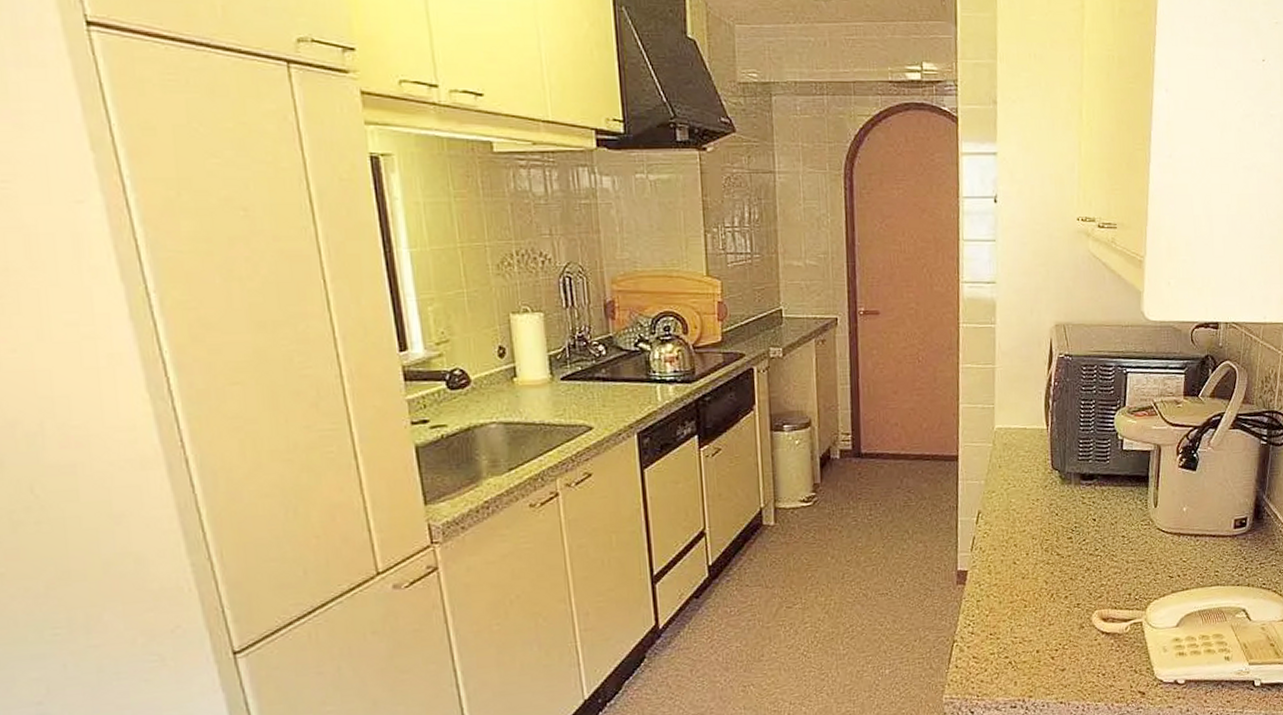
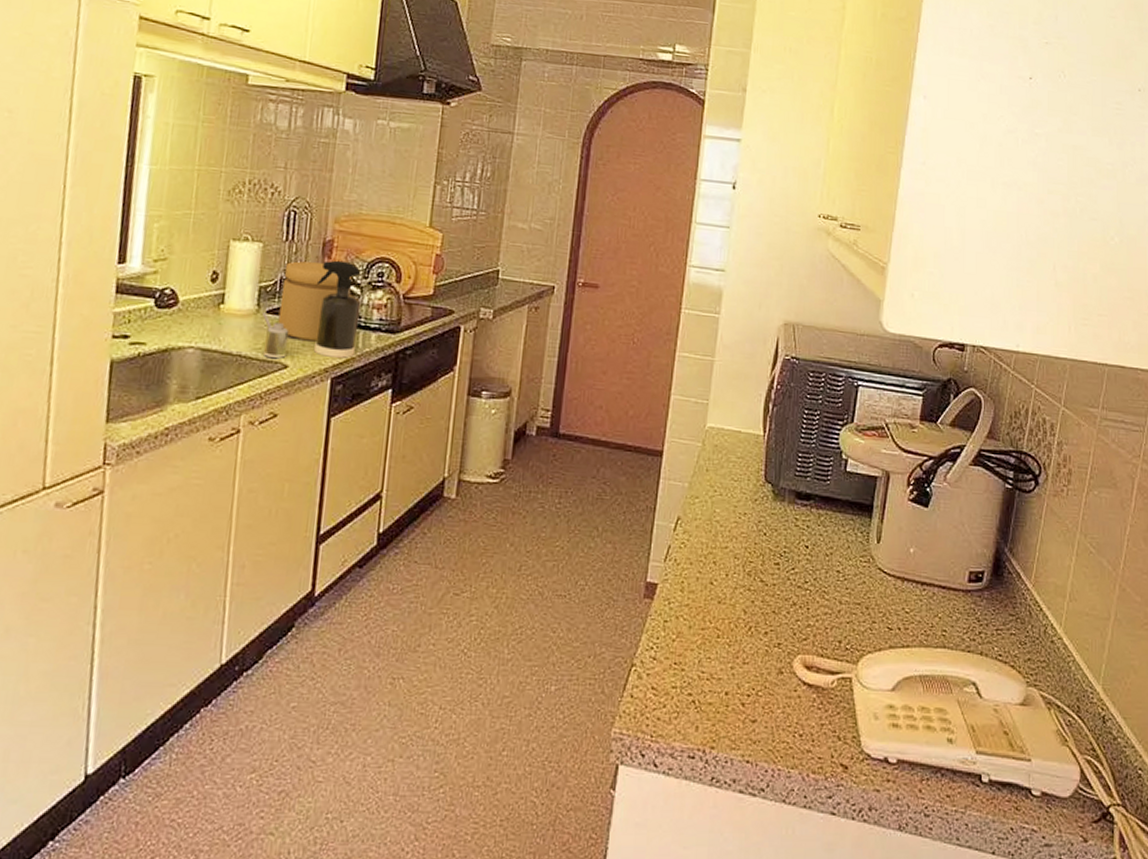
soap dispenser: none [557,380,589,423] -> present [262,312,290,359]
jar: none [571,325,640,401] -> present [278,261,352,340]
spray bottle: none [605,320,656,414] -> present [314,260,361,358]

